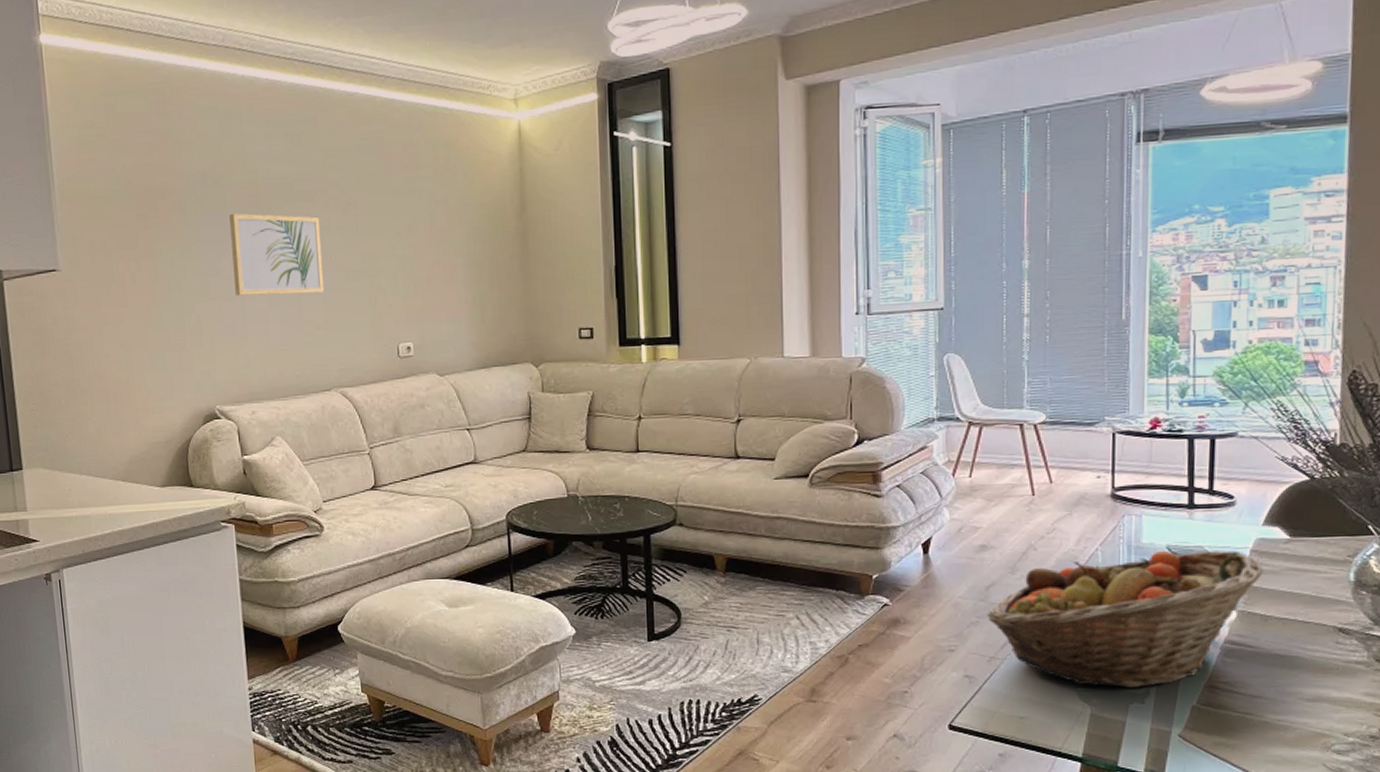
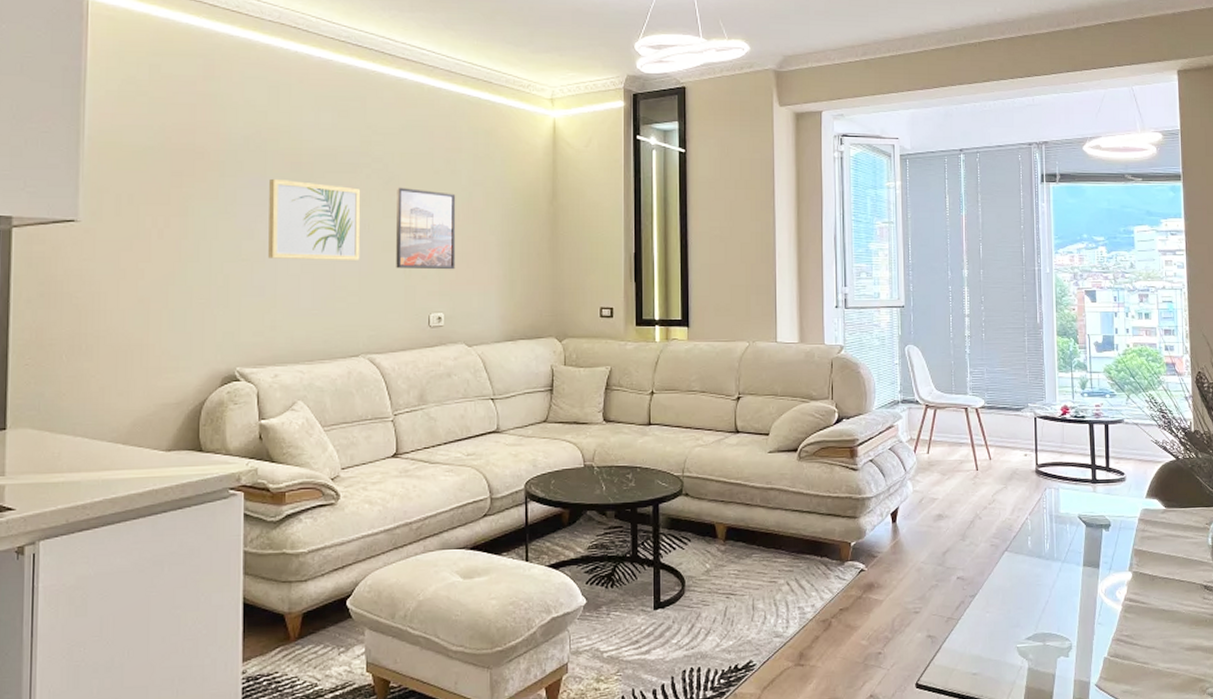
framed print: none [356,212,422,299] -> present [396,187,456,270]
fruit basket: present [987,550,1263,688] -> none [944,519,1149,643]

